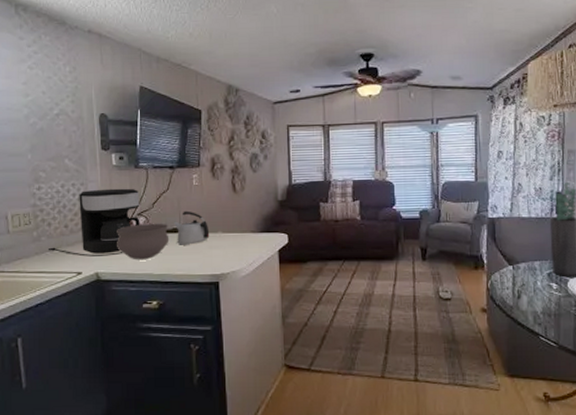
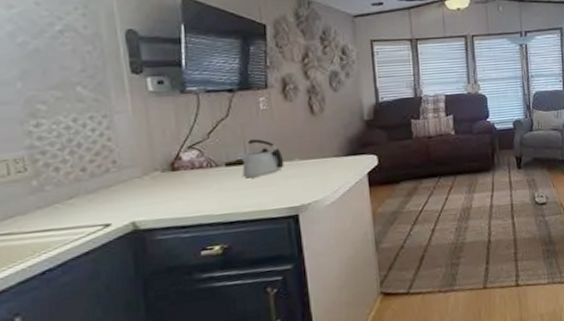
coffee maker: present [47,188,140,257] -> none [56,117,192,205]
bowl: present [117,223,169,260] -> none [159,155,233,202]

